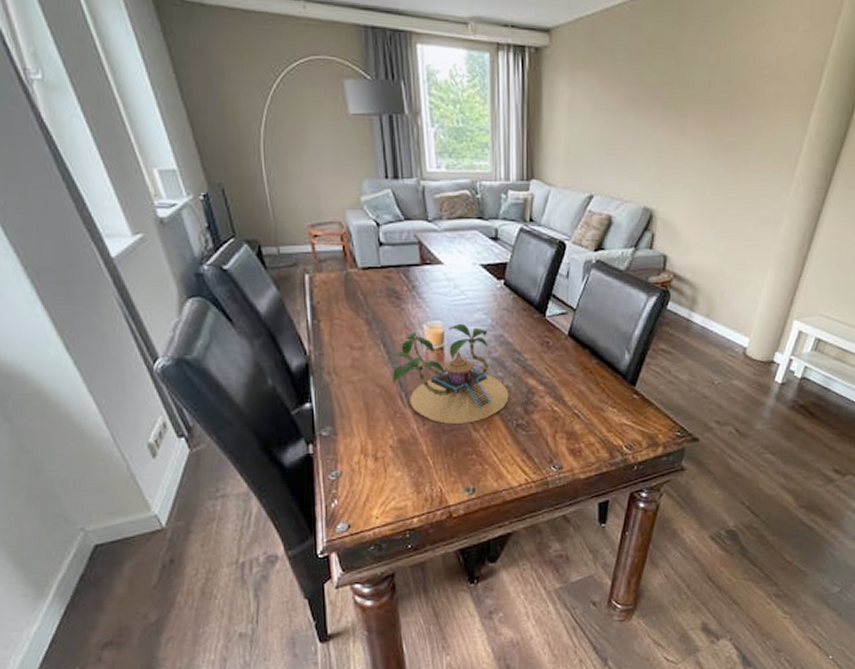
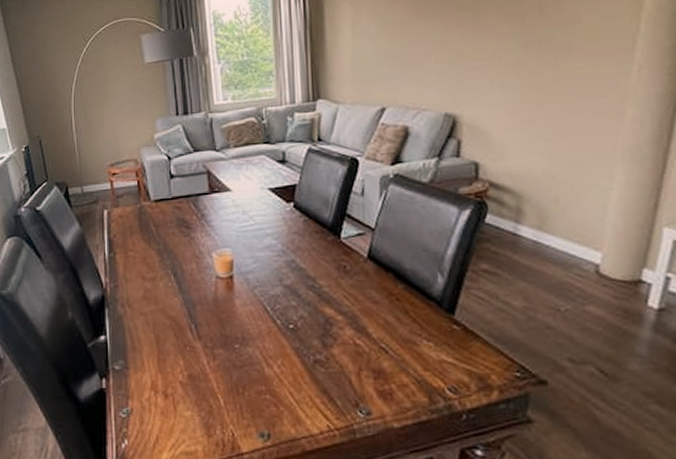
plant: present [388,324,509,424] -> none [178,251,304,358]

